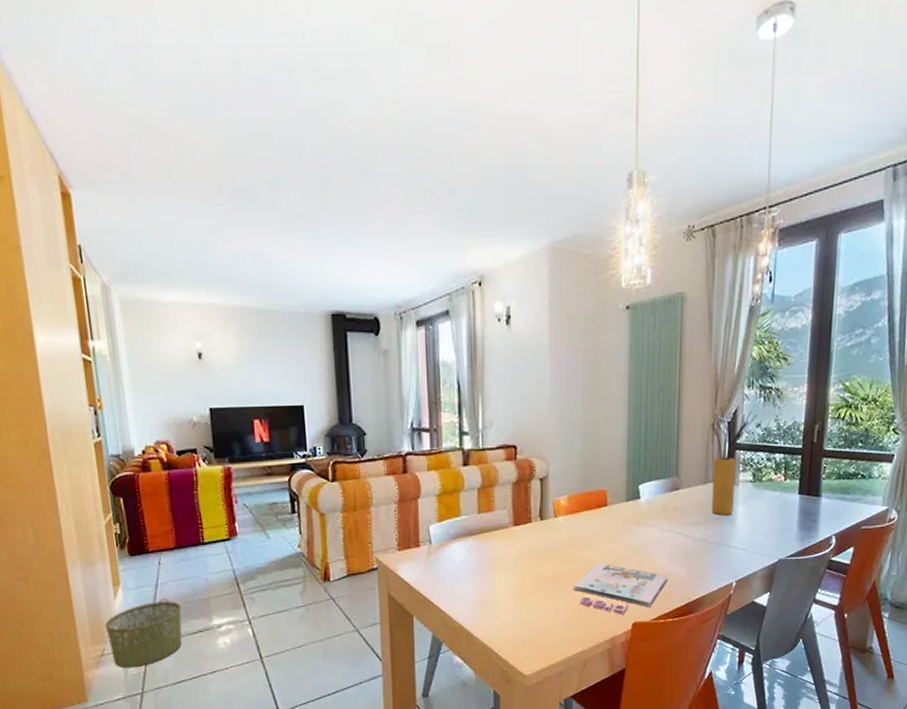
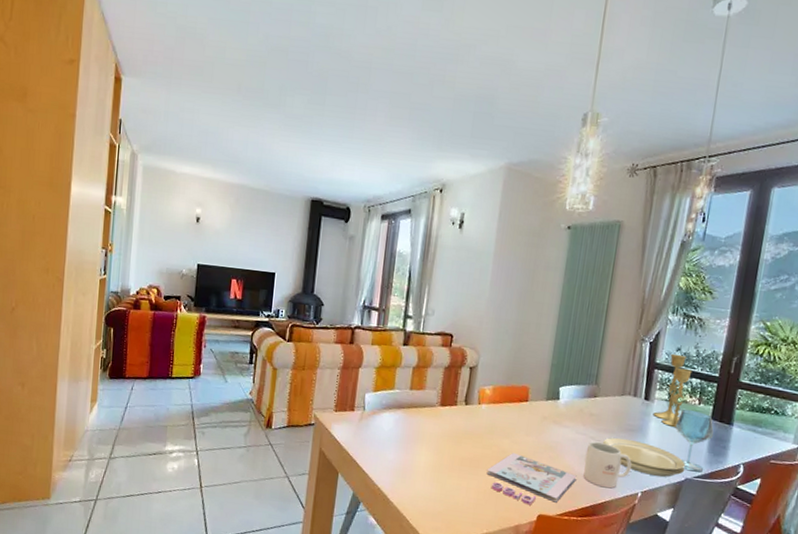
basket: present [104,598,182,668] -> none [77,420,143,477]
mug: none [674,536,723,583] -> present [583,441,632,489]
plate: none [691,528,778,562] -> present [603,437,685,477]
vase: present [711,407,757,516] -> none [625,328,679,429]
candlestick: none [739,430,775,508] -> present [653,353,693,427]
wine glass: none [763,487,803,551] -> present [675,409,714,472]

